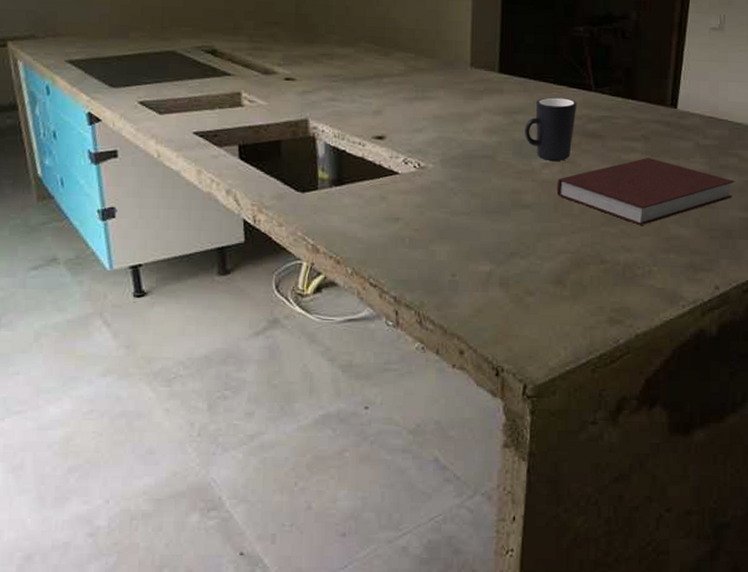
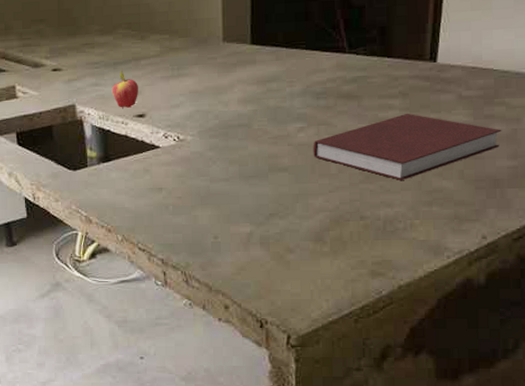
fruit: none [349,84,379,128] -> present [111,68,138,108]
mug: present [525,97,577,161] -> none [279,62,331,124]

